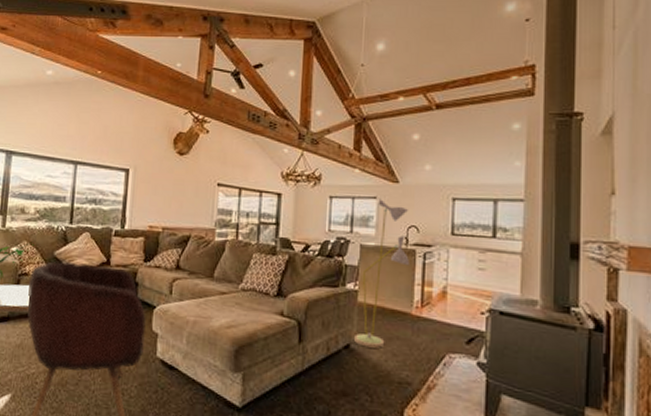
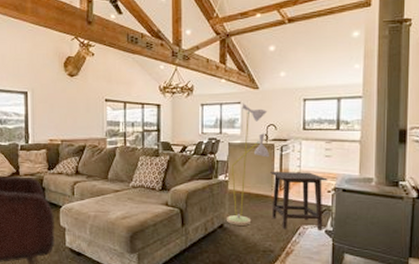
side table: none [410,282,481,363] -> present [270,171,328,232]

